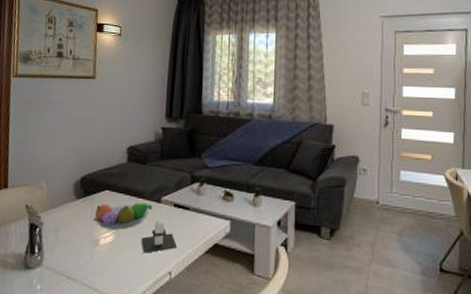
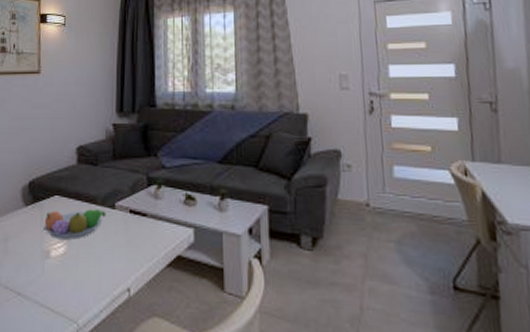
candle: present [141,220,178,253] -> none [95,228,136,267]

